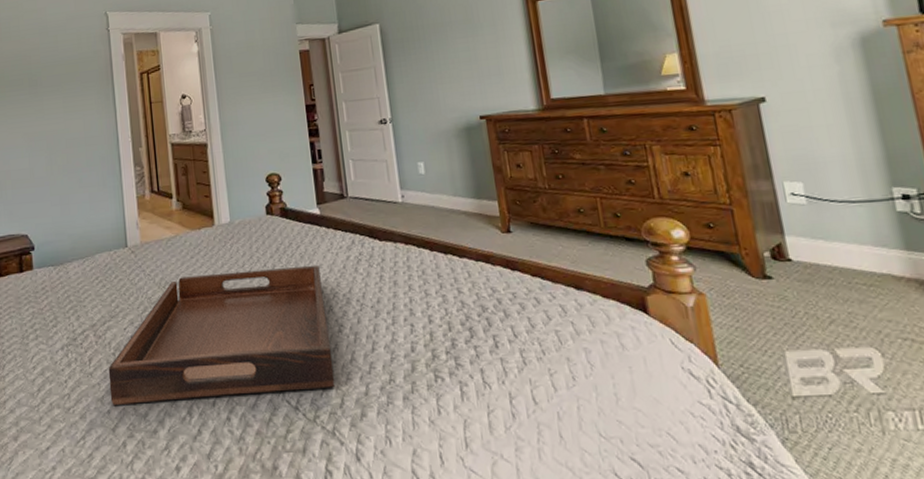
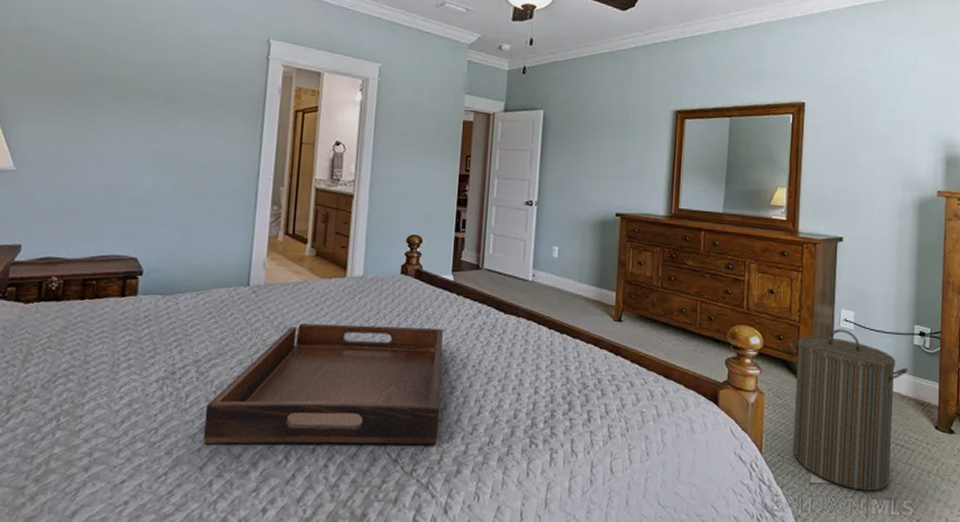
laundry hamper: none [722,205,906,402] -> present [789,329,908,491]

